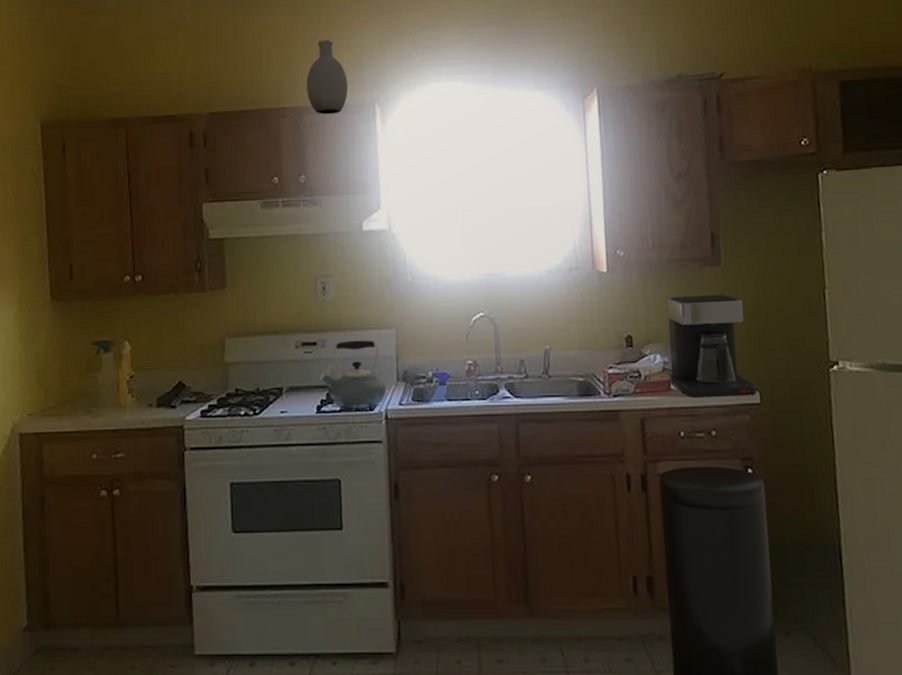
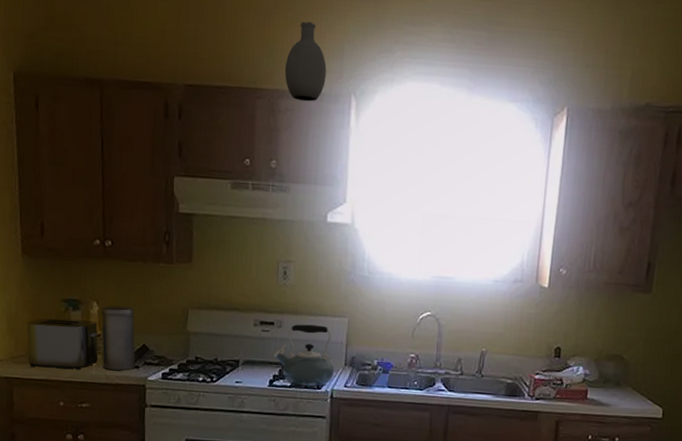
toaster: none [56,362,133,418] -> present [26,318,99,369]
canister: none [134,342,173,414] -> present [101,306,136,371]
coffee maker: present [667,294,757,399] -> none [587,317,665,411]

